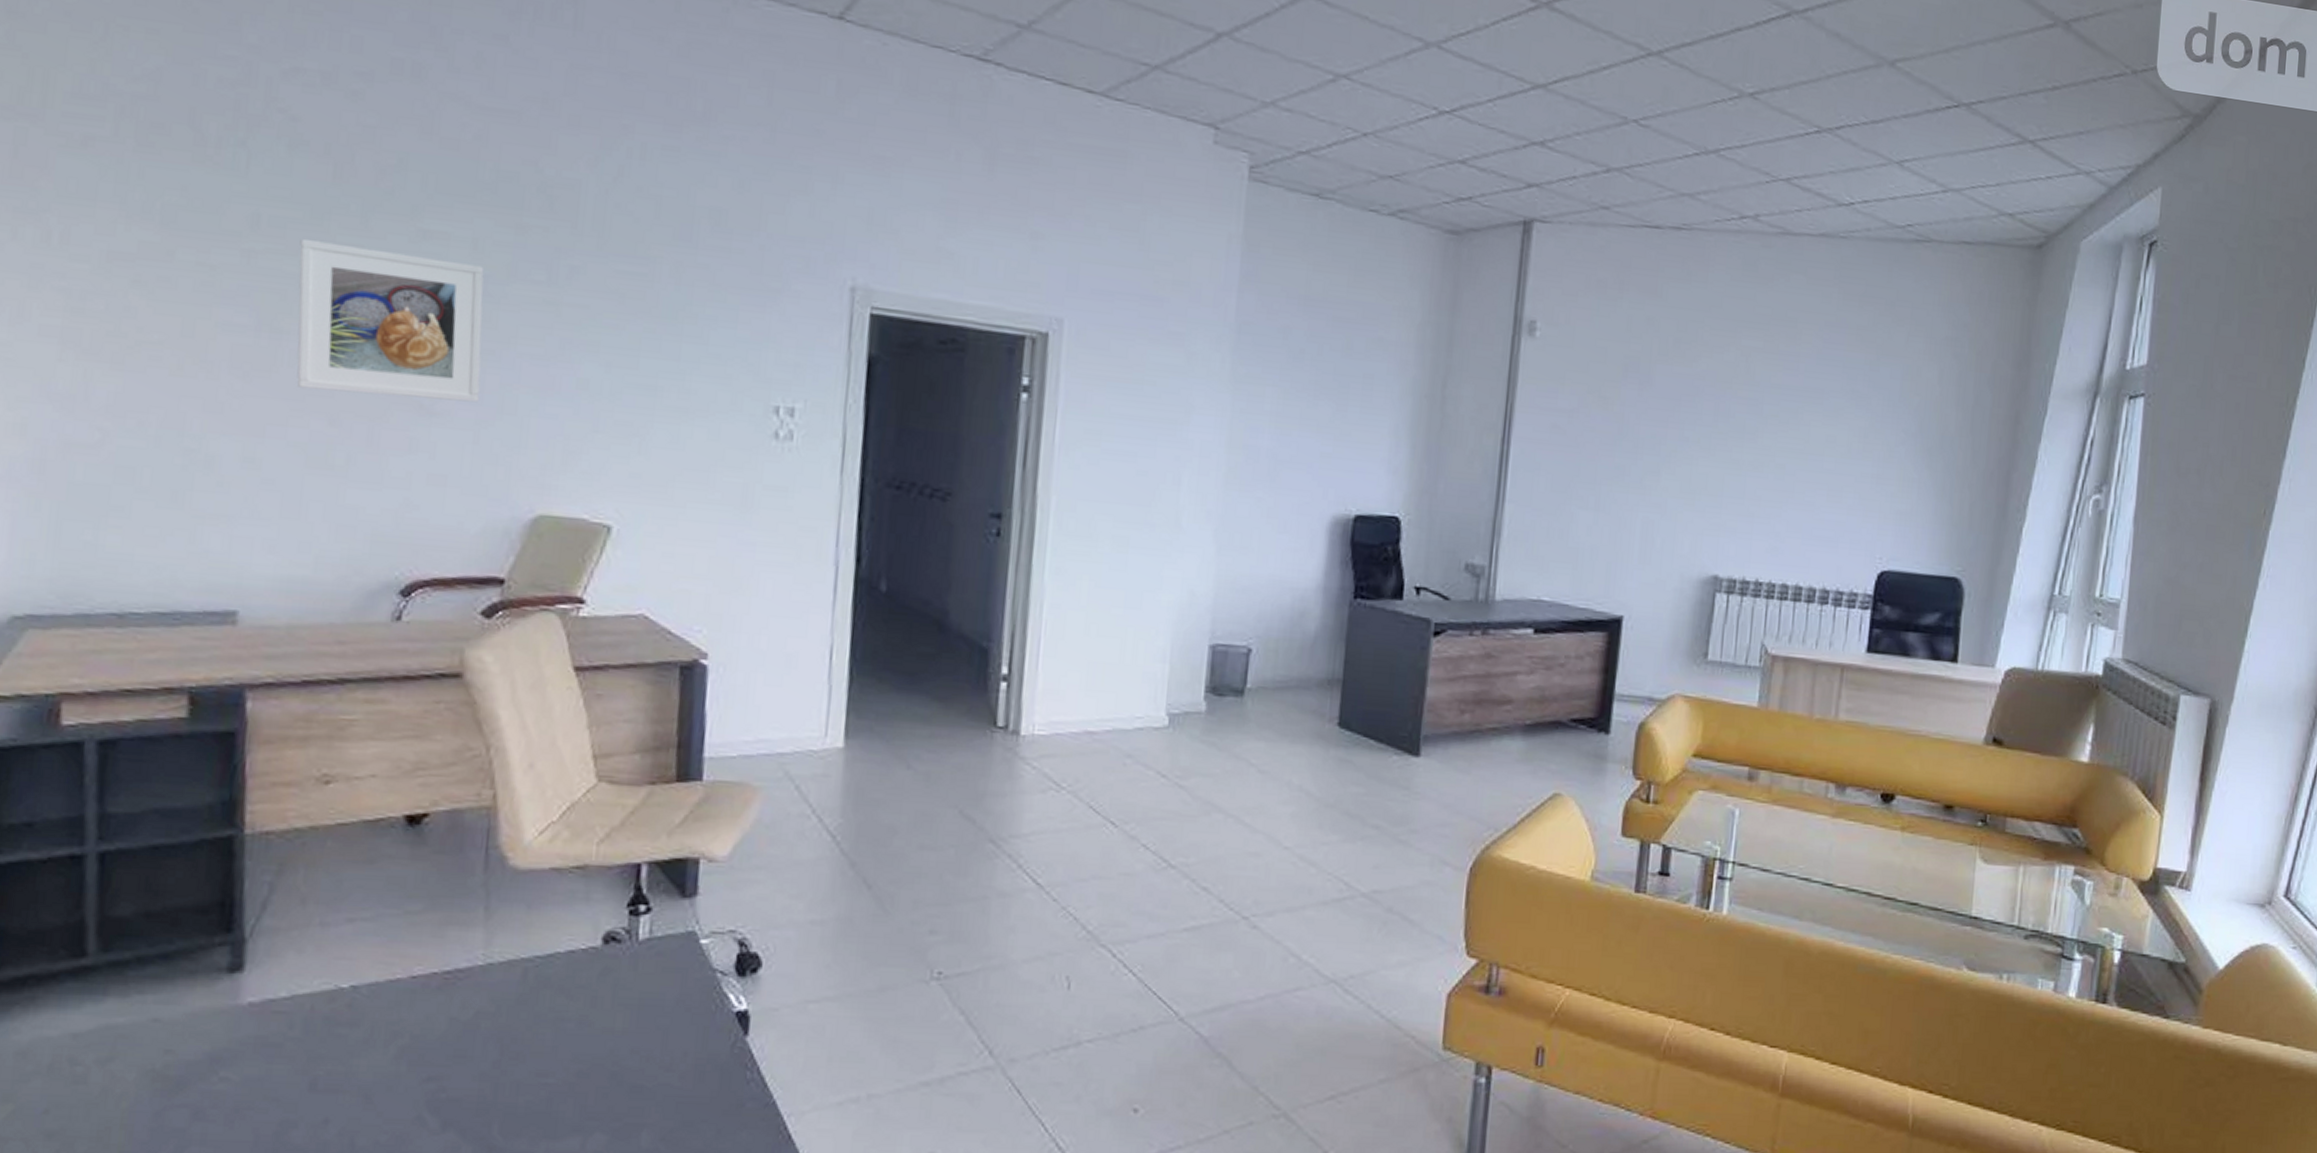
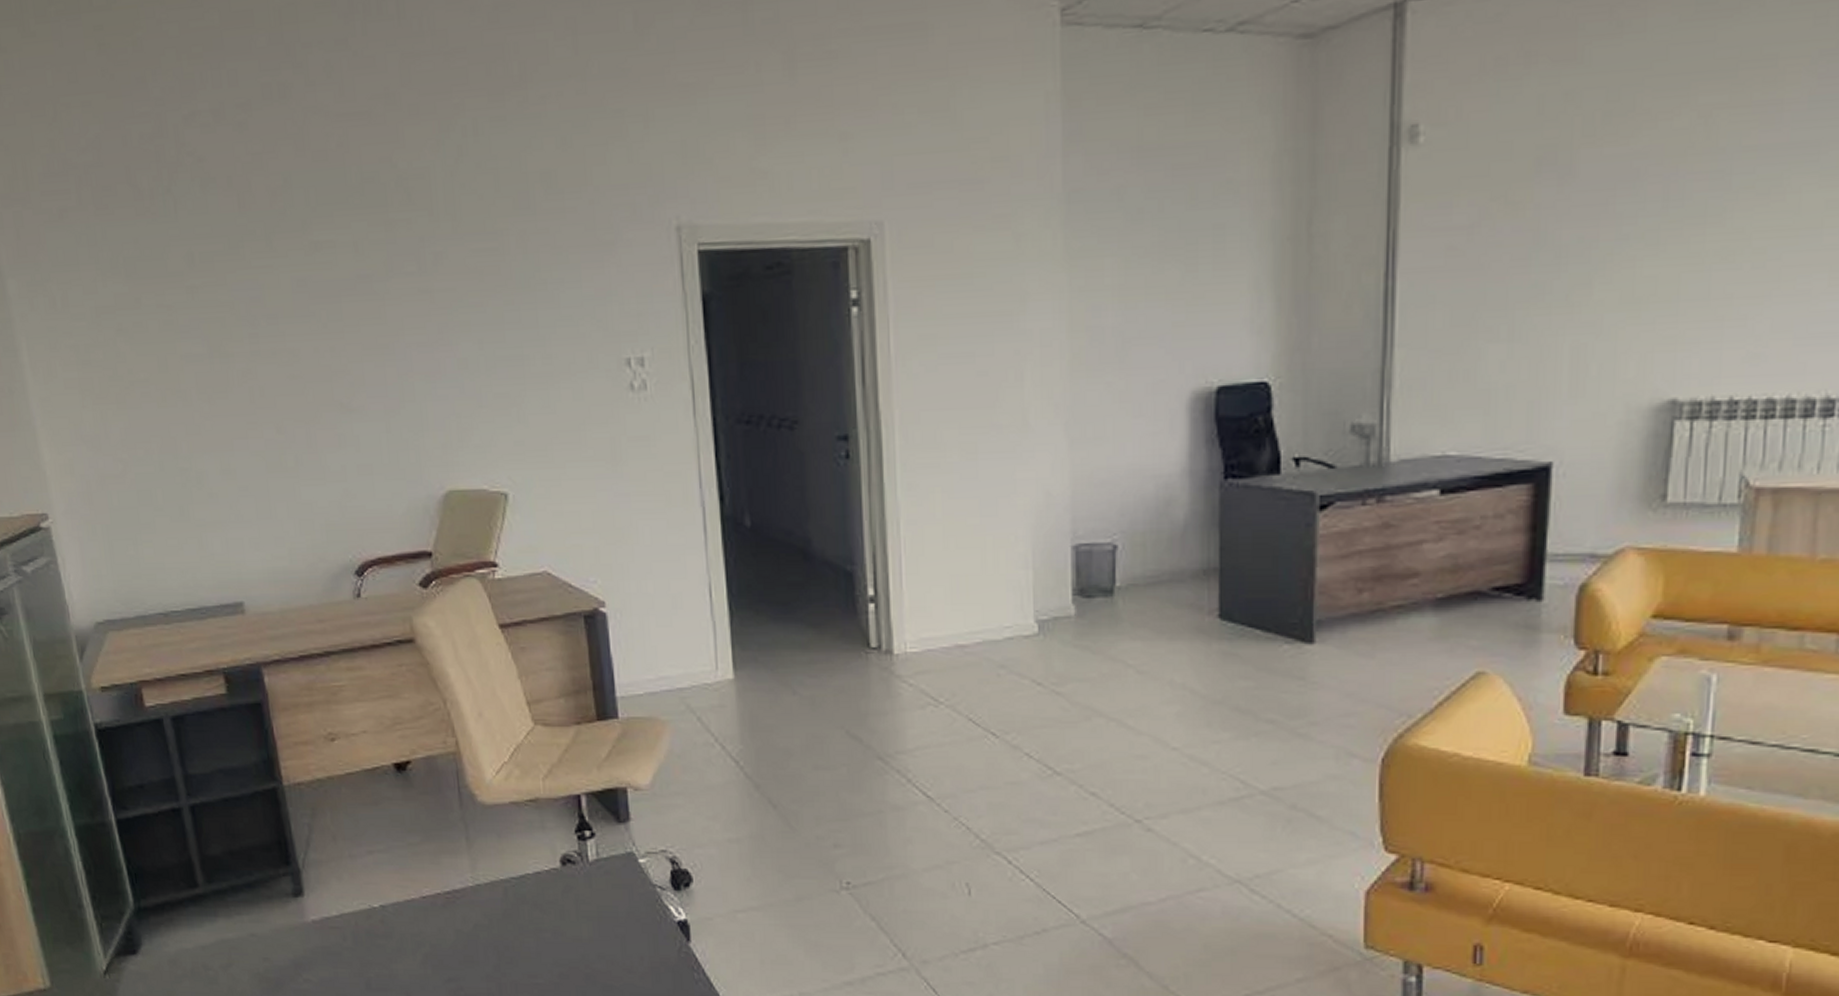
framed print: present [297,239,485,403] -> none [225,266,385,403]

